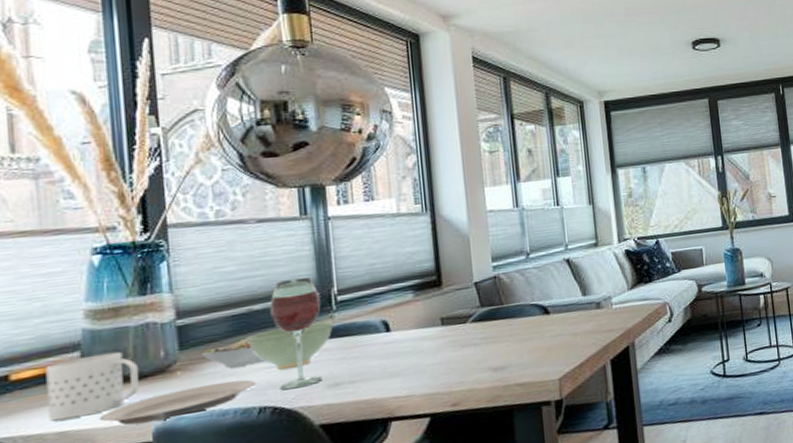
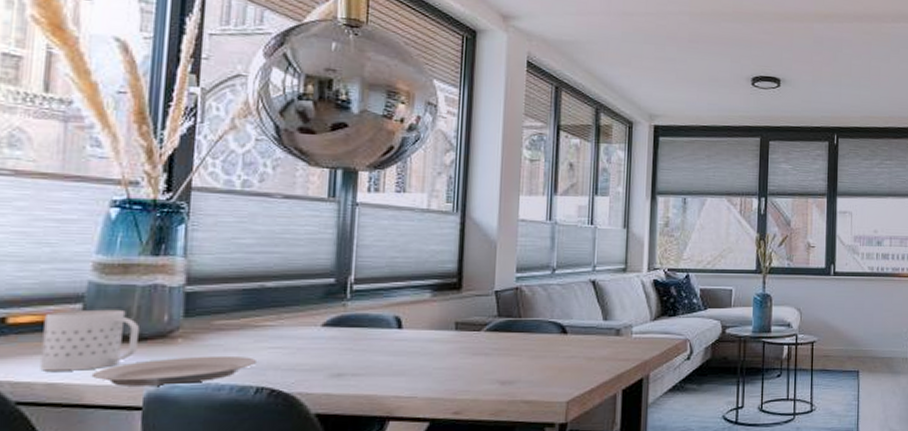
salad: present [200,338,265,368] -> none [204,314,270,343]
bowl: present [246,321,335,370] -> none [253,308,347,351]
wineglass: present [269,277,323,390] -> none [281,261,336,373]

